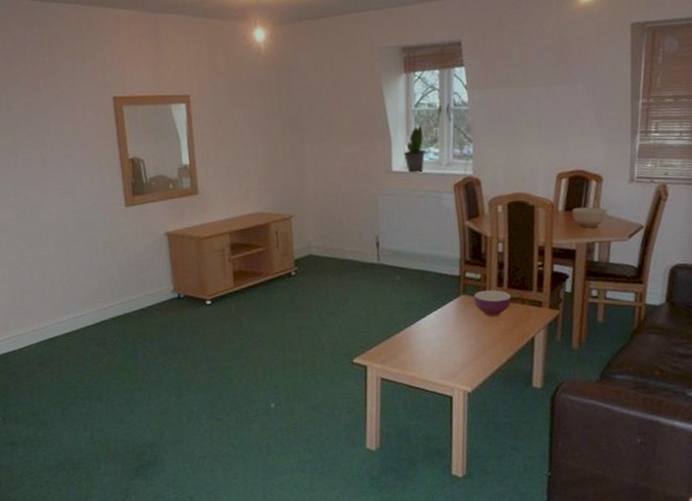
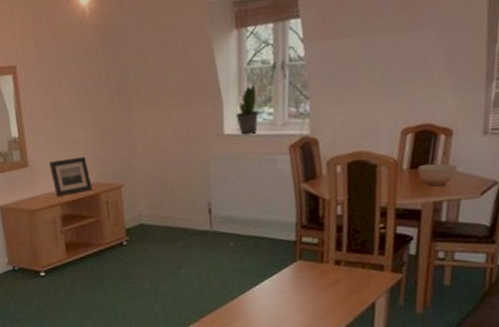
picture frame: none [220,186,263,225] -> present [49,156,93,197]
bowl: present [473,289,512,318] -> none [310,254,352,283]

